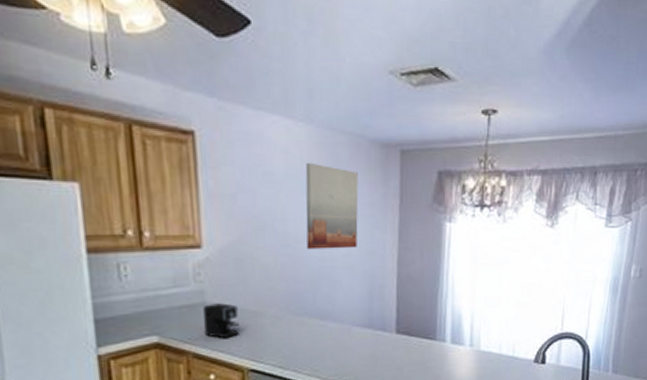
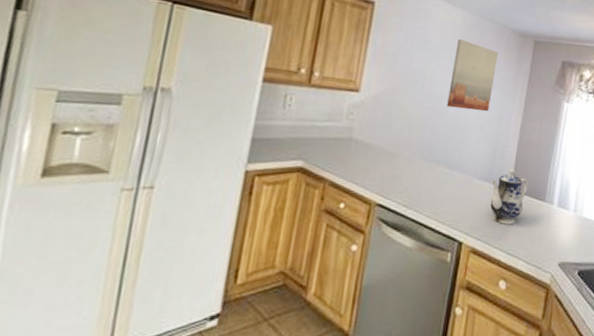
coffee maker: present [203,303,240,339] -> none [345,140,379,173]
teapot: none [372,308,415,371] -> present [490,168,529,225]

